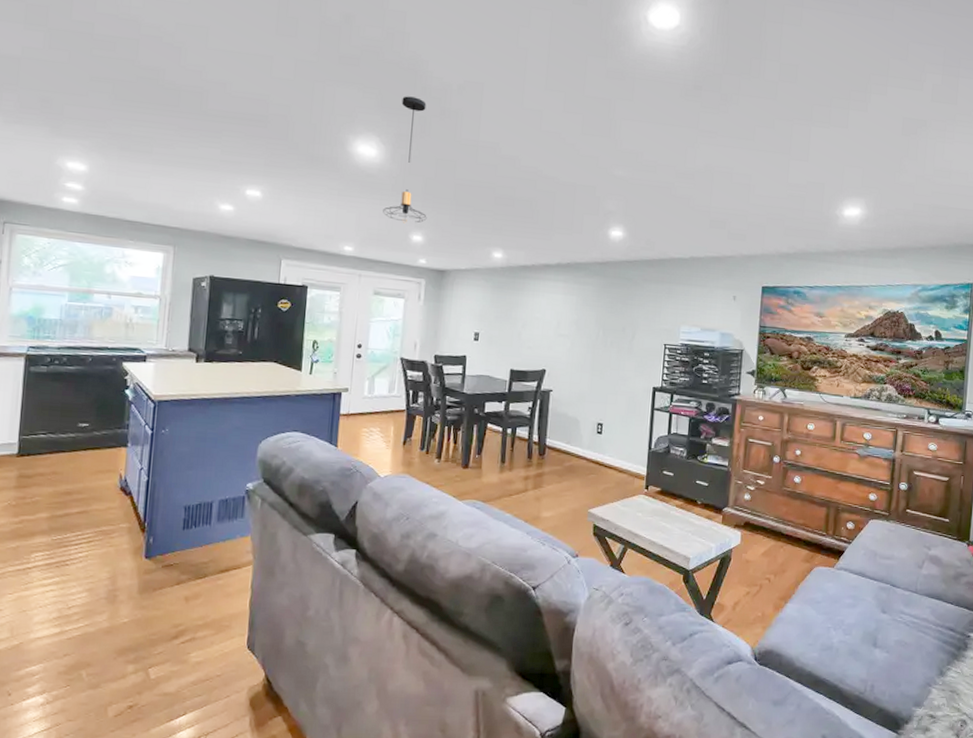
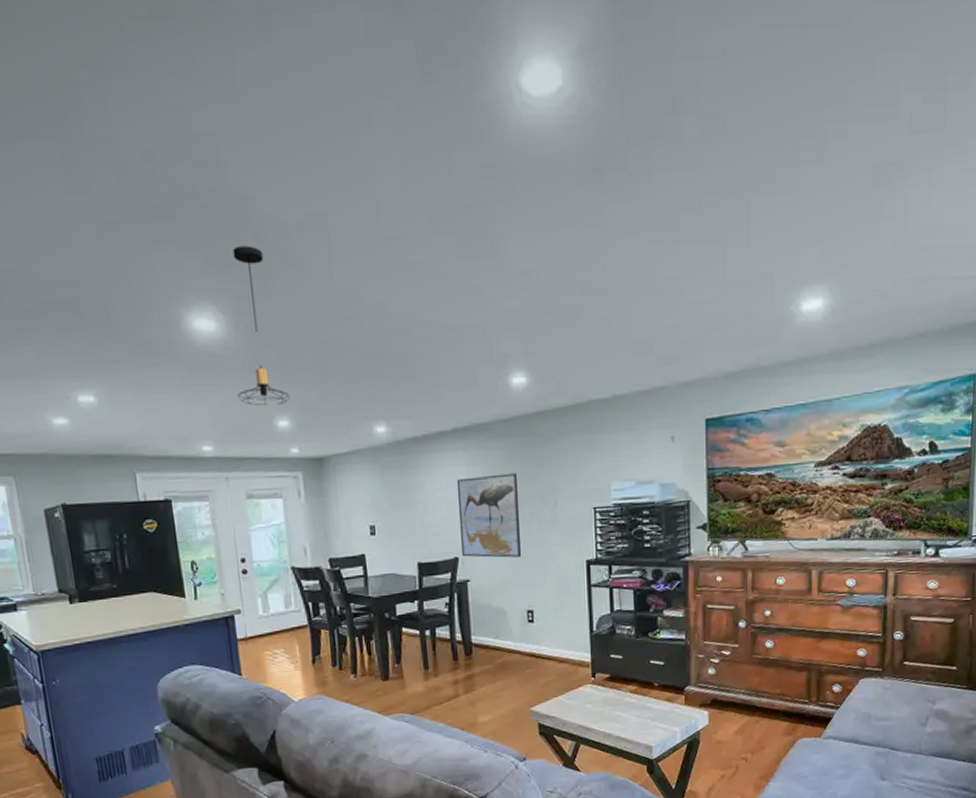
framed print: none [549,304,604,377] -> present [456,473,522,558]

